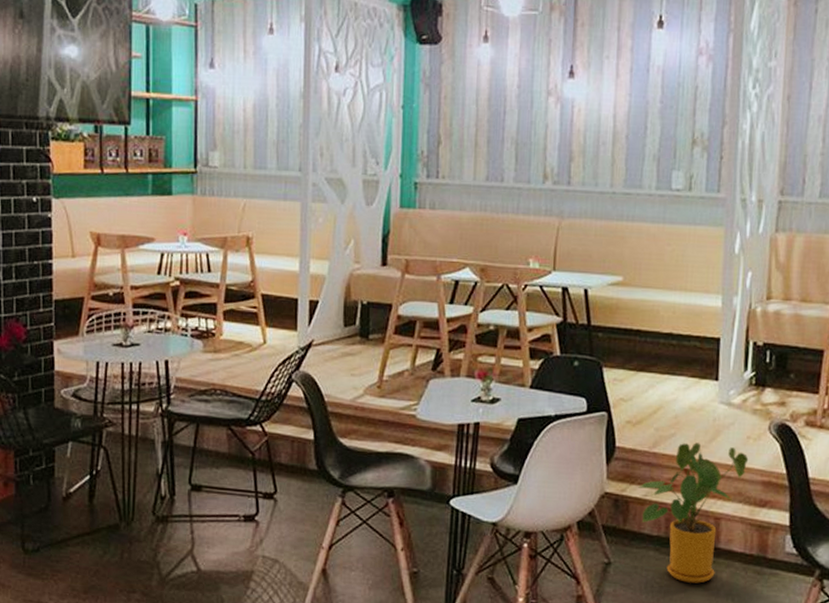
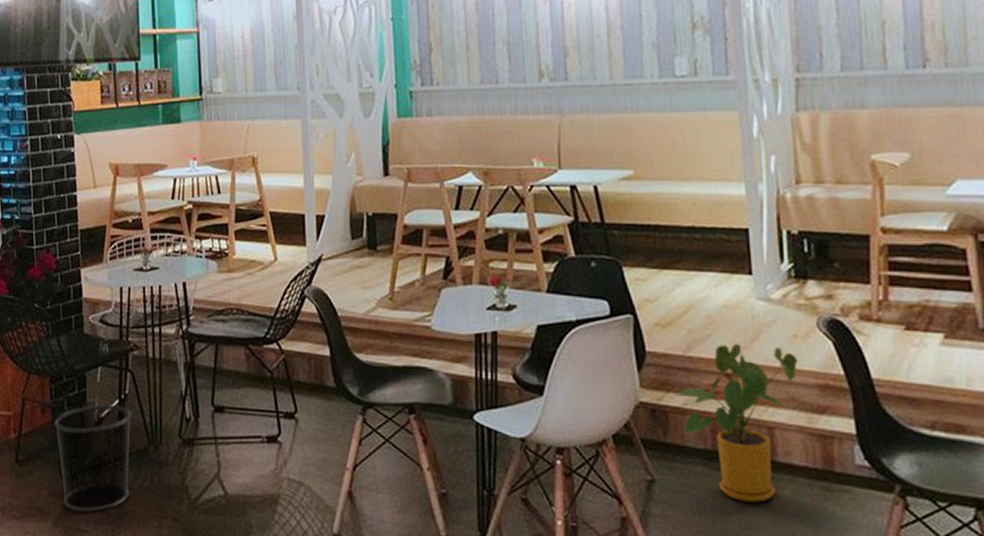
waste bin: none [18,479,104,586] -> present [54,404,132,512]

